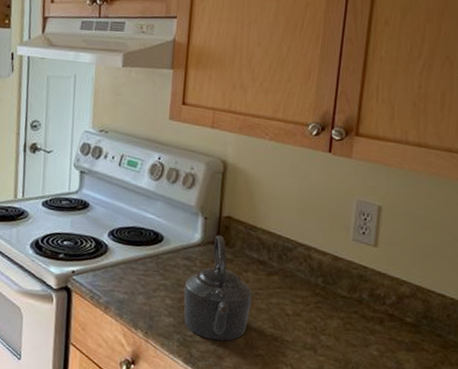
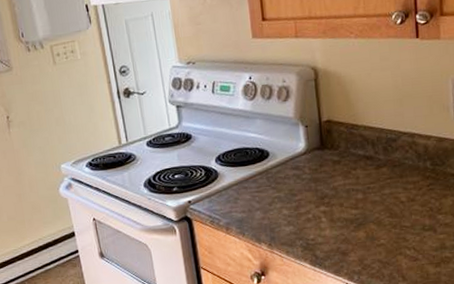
kettle: present [183,235,253,341] -> none [298,139,366,239]

